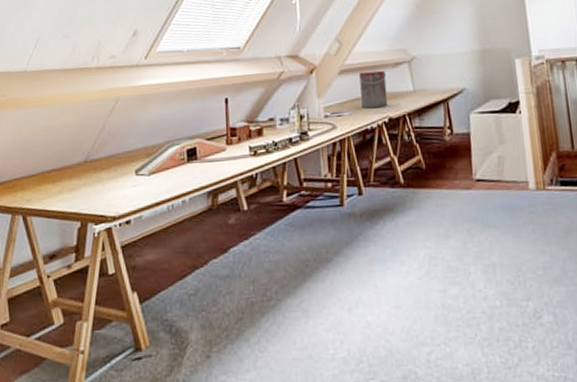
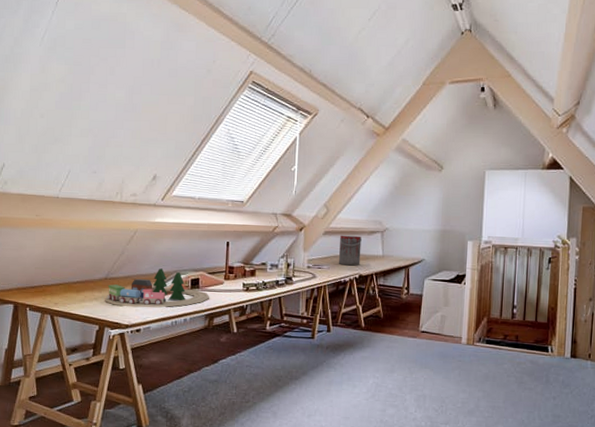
toy train set: none [86,141,210,194] -> present [105,268,209,308]

